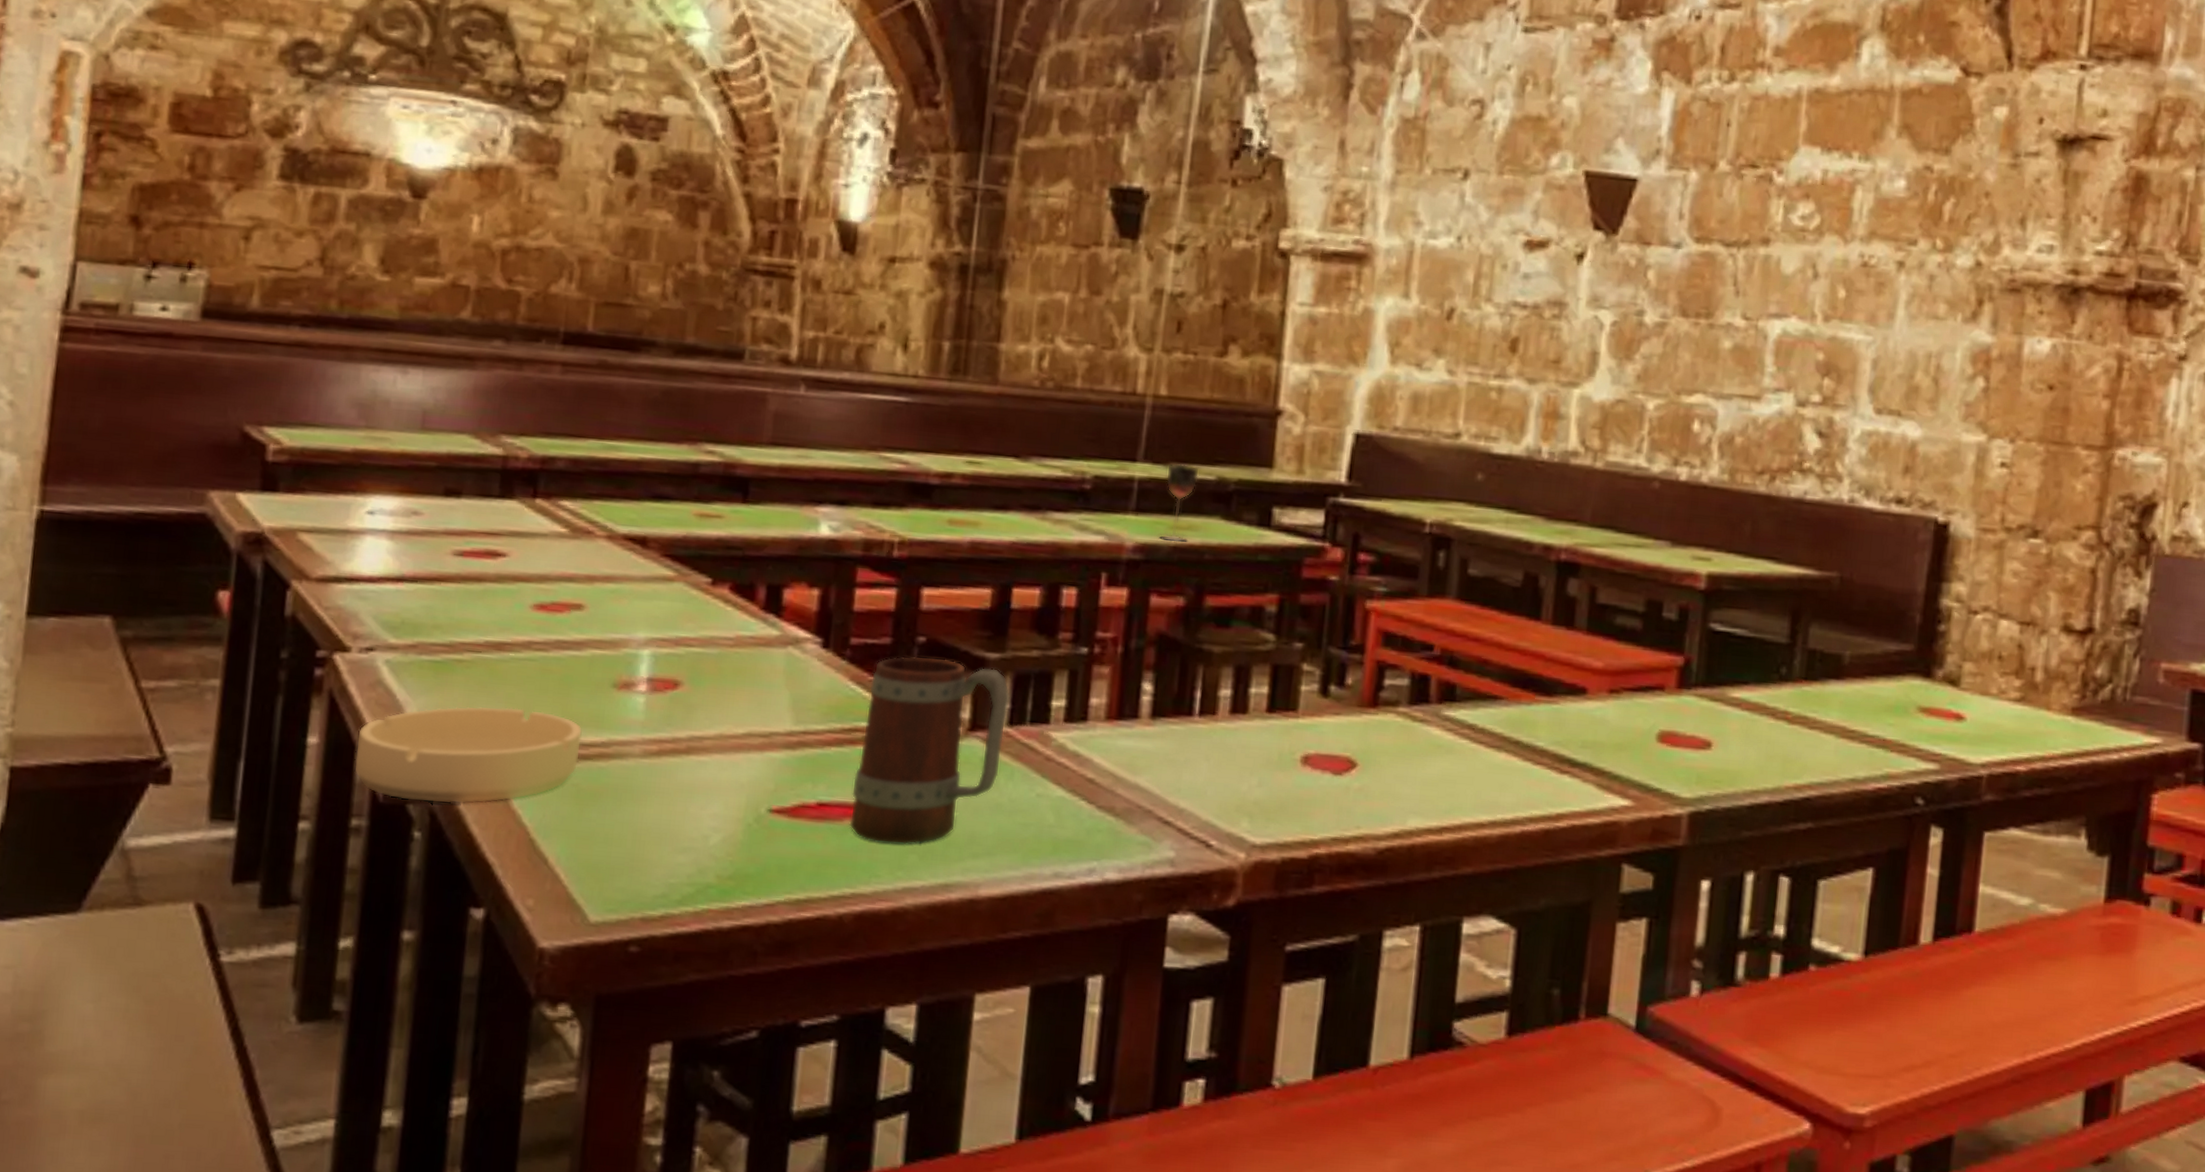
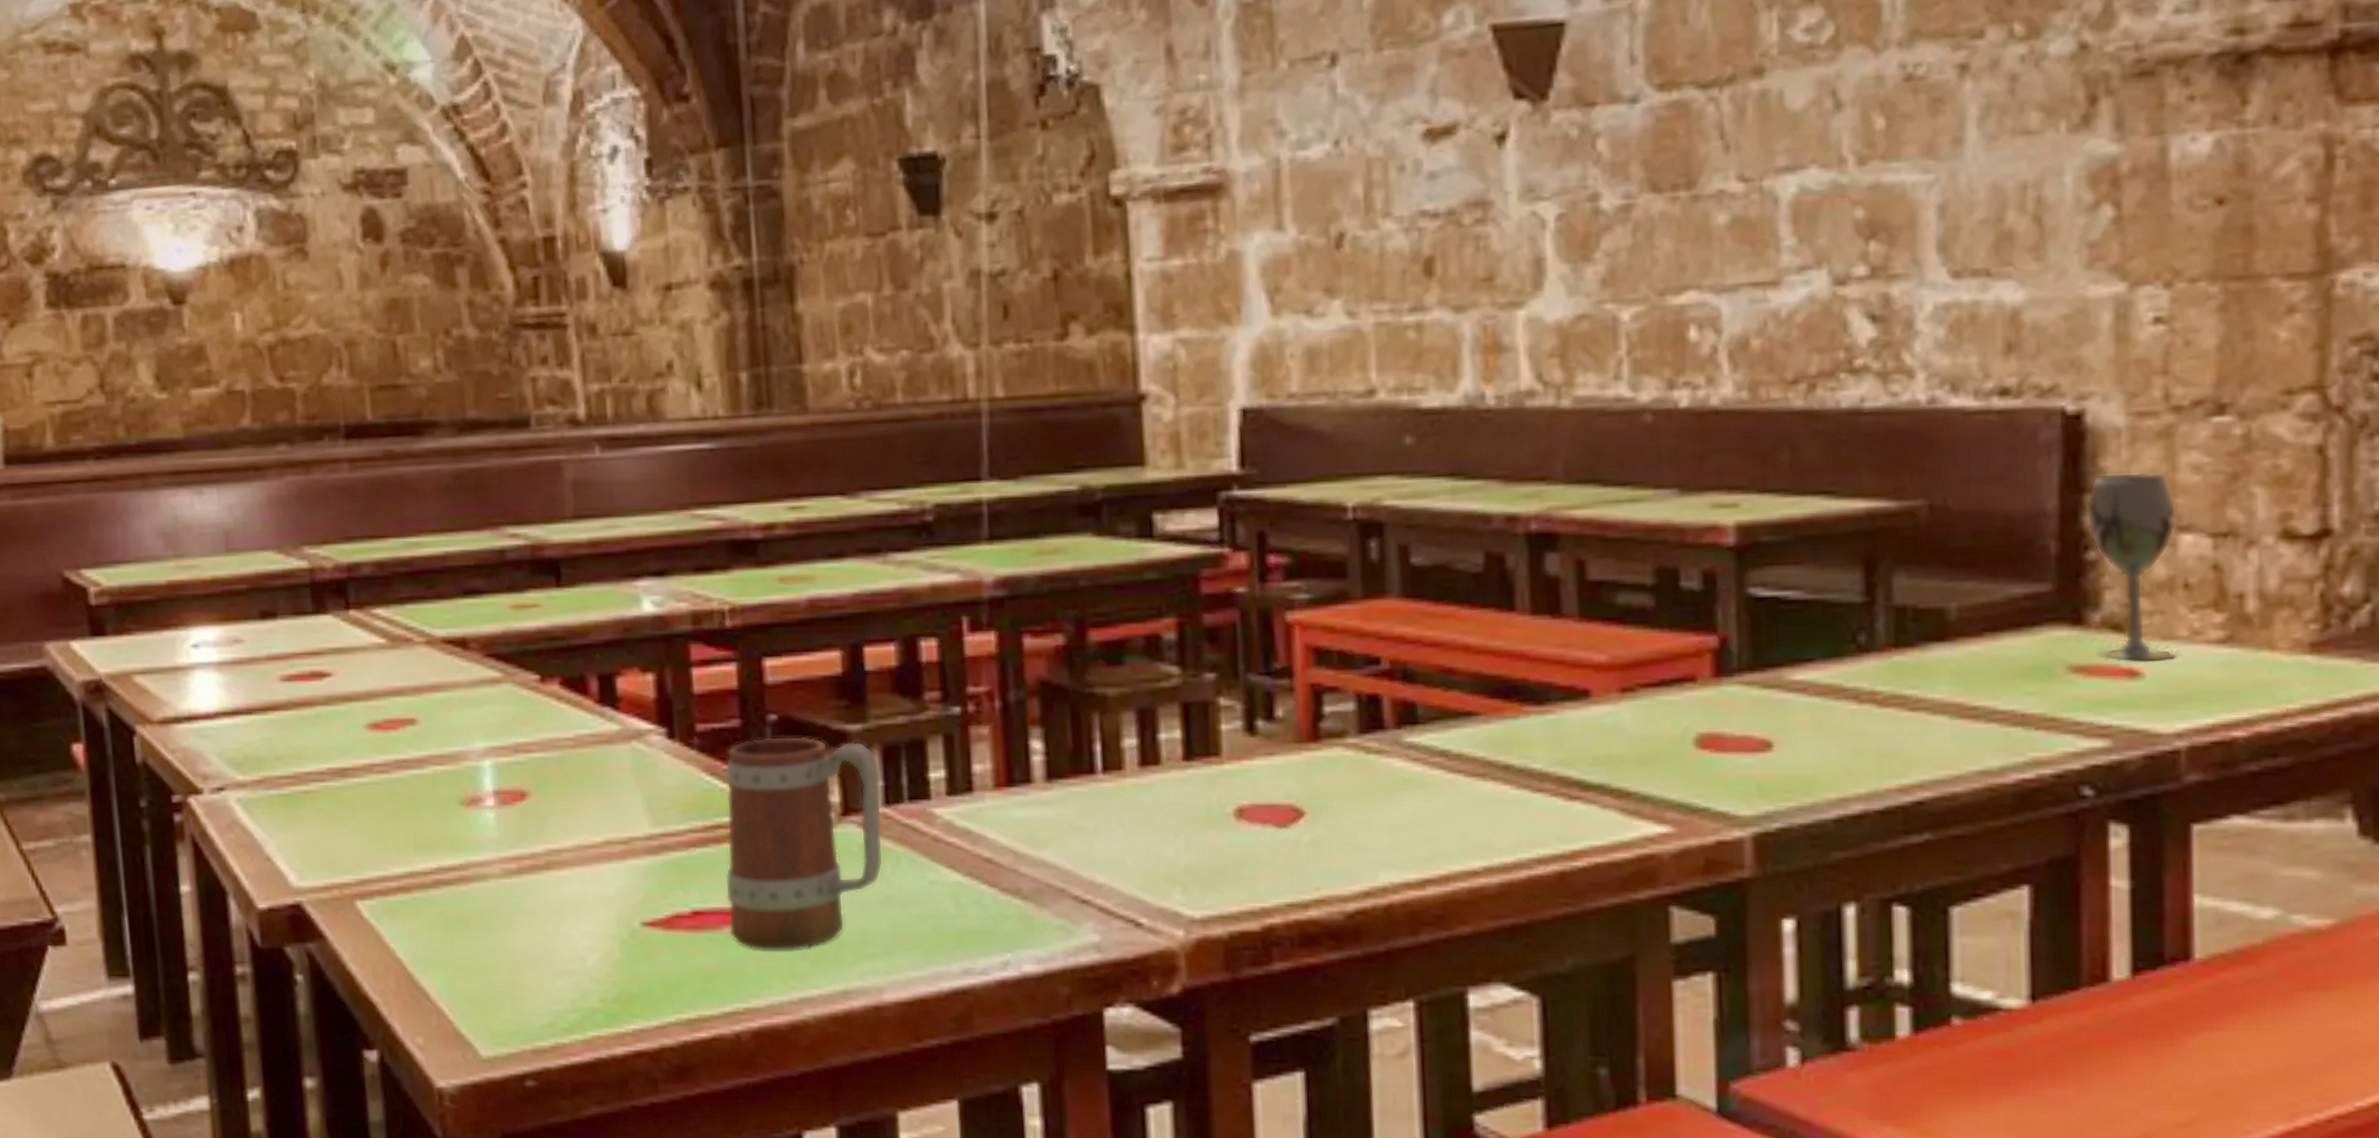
ashtray: present [355,706,582,804] -> none [225,836,441,943]
wineglass: present [1161,463,1200,543] -> none [1018,476,1058,571]
wine glass: none [1936,570,2000,711] -> present [2085,472,2177,663]

